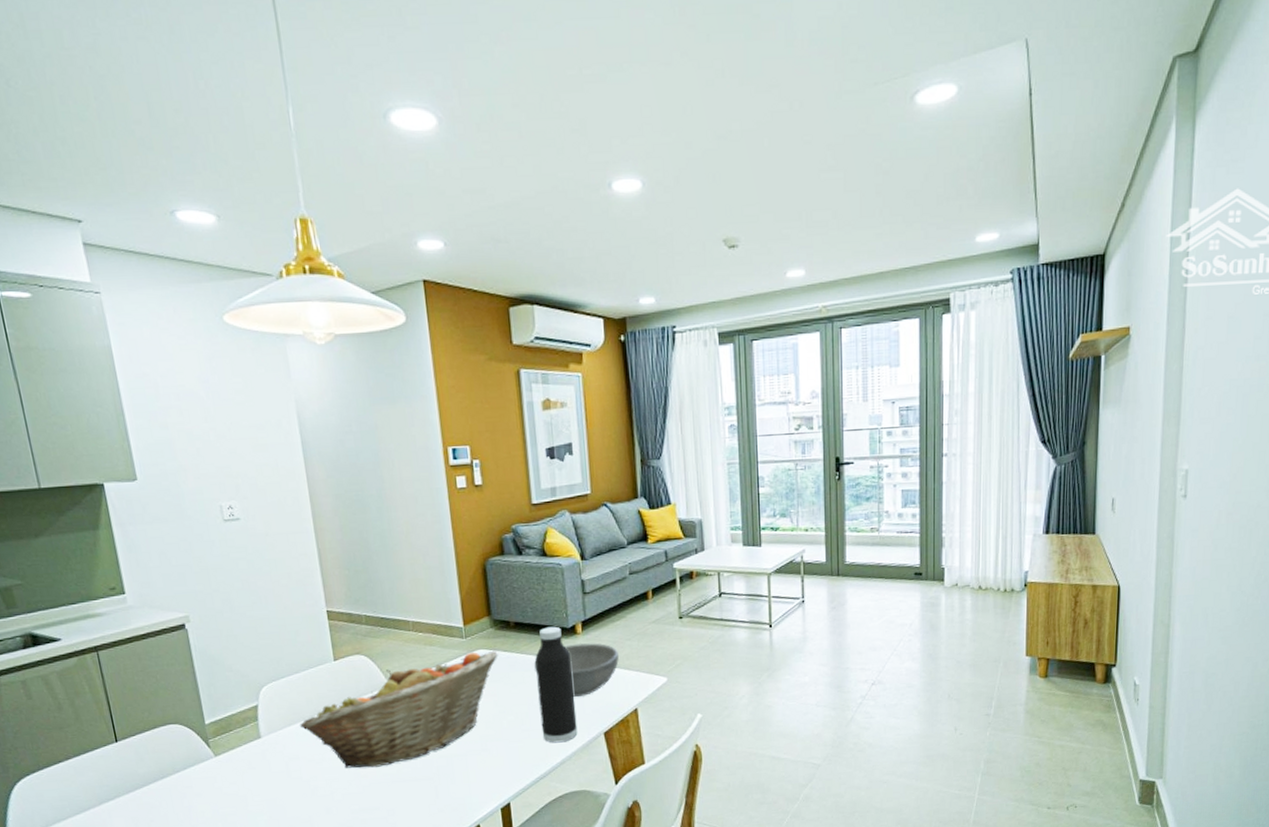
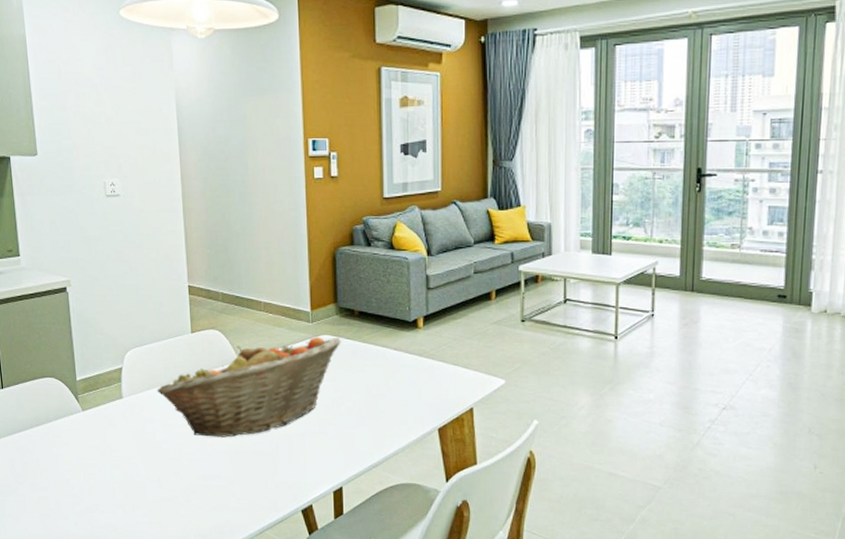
bowl: present [534,643,619,697] -> none [375,338,458,390]
water bottle: present [535,626,578,743] -> none [376,318,412,434]

